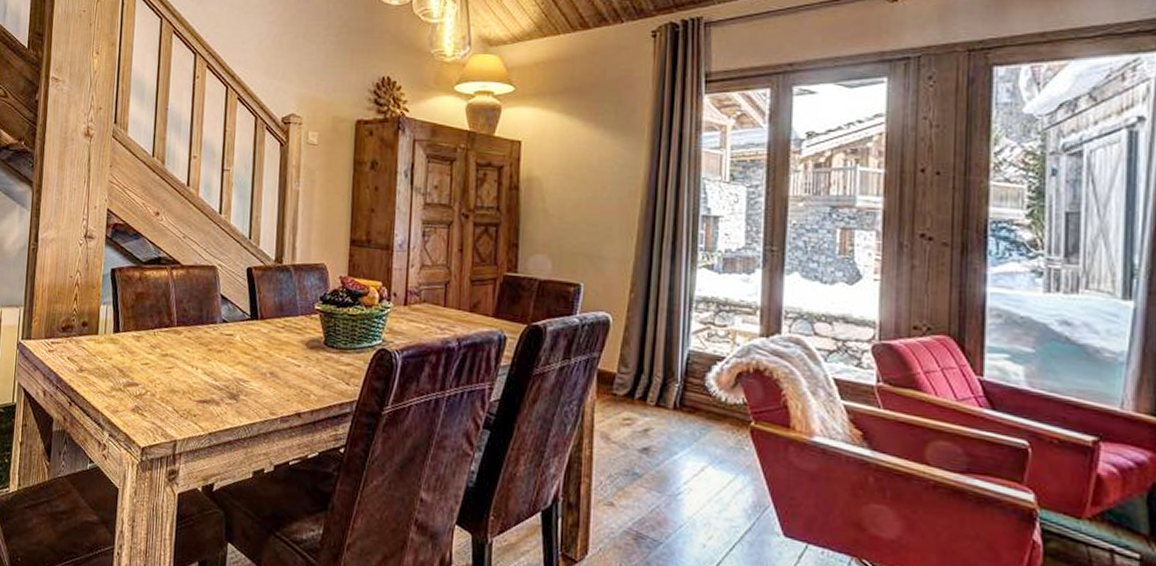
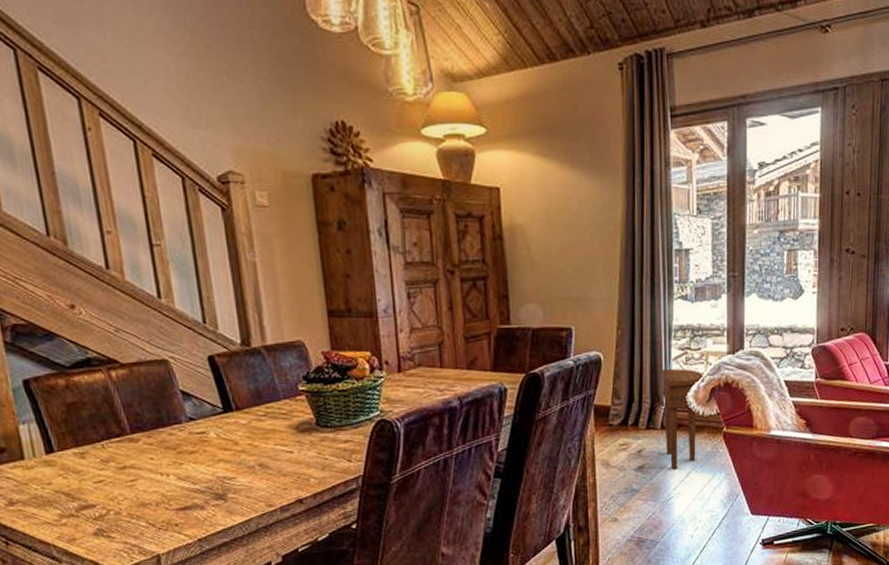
side table: none [677,341,729,460] -> present [662,368,704,469]

